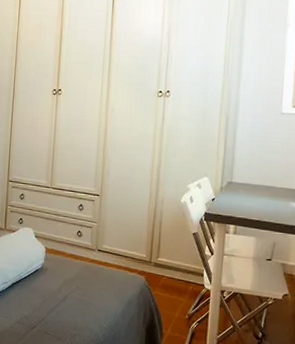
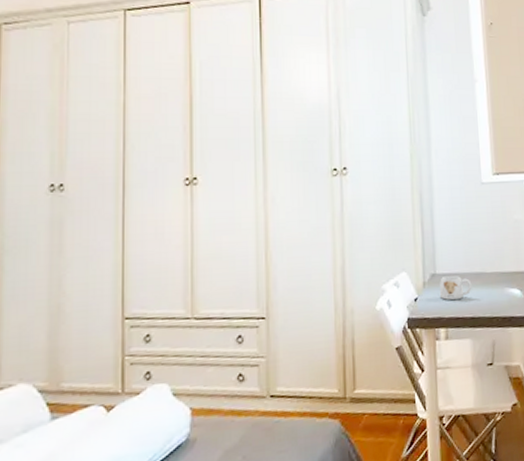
mug: none [233,185,262,205] -> present [439,275,472,301]

